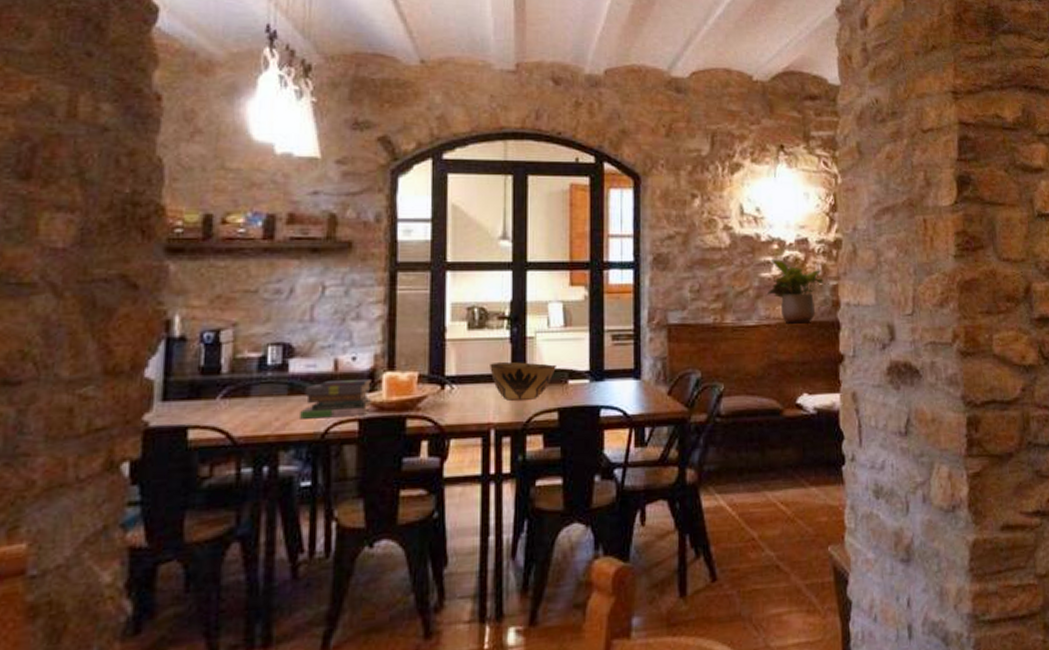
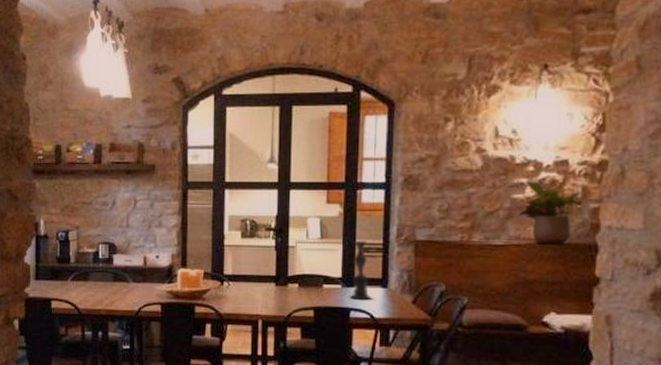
books: present [300,380,372,419] -> none [121,273,171,301]
woven basket: present [490,362,556,401] -> none [258,266,313,298]
candlestick: none [600,327,625,397] -> present [350,240,373,301]

